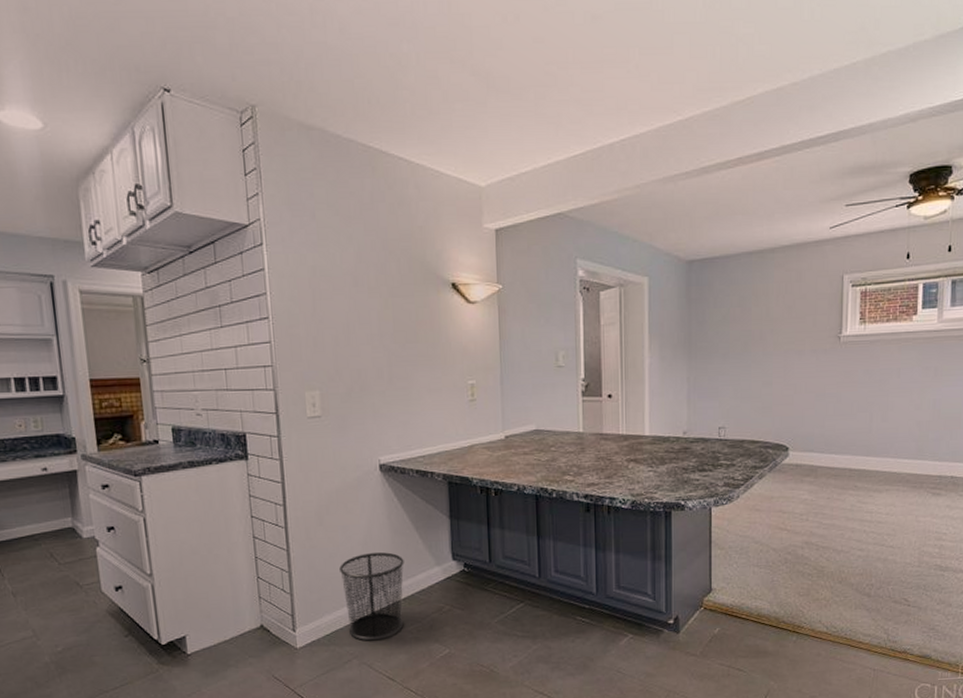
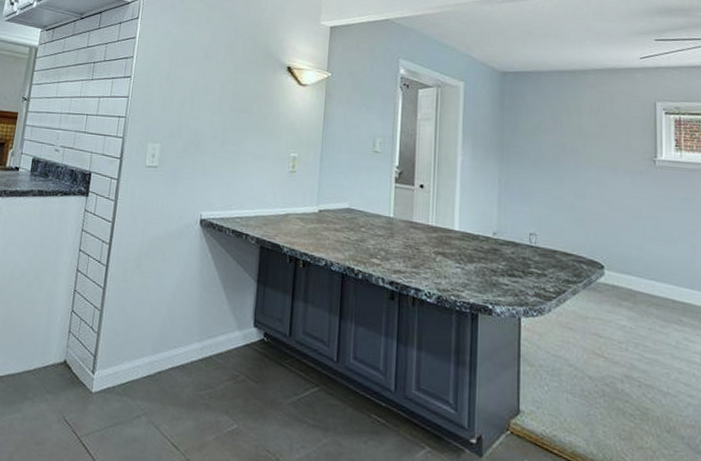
waste bin: present [339,552,404,641] -> none [143,304,208,400]

